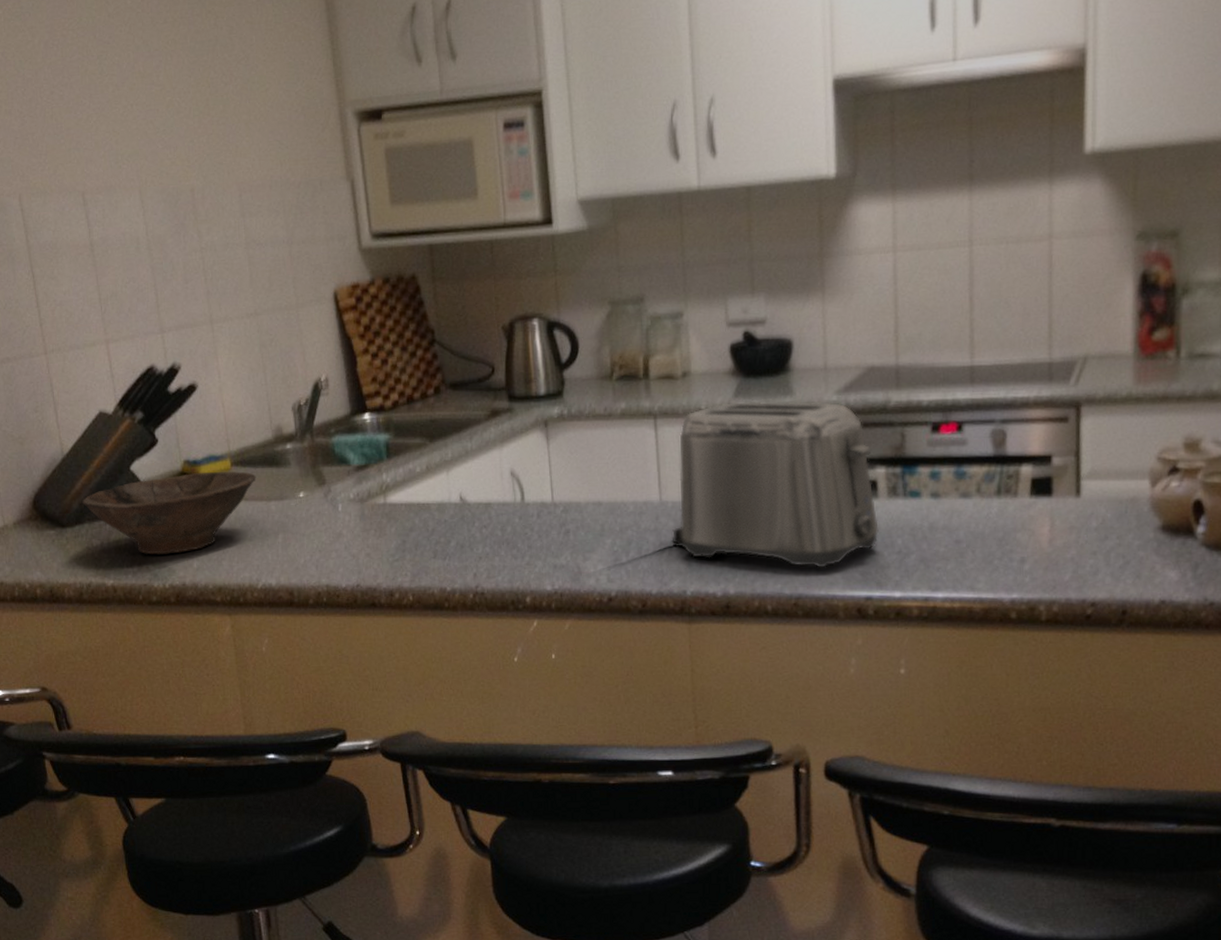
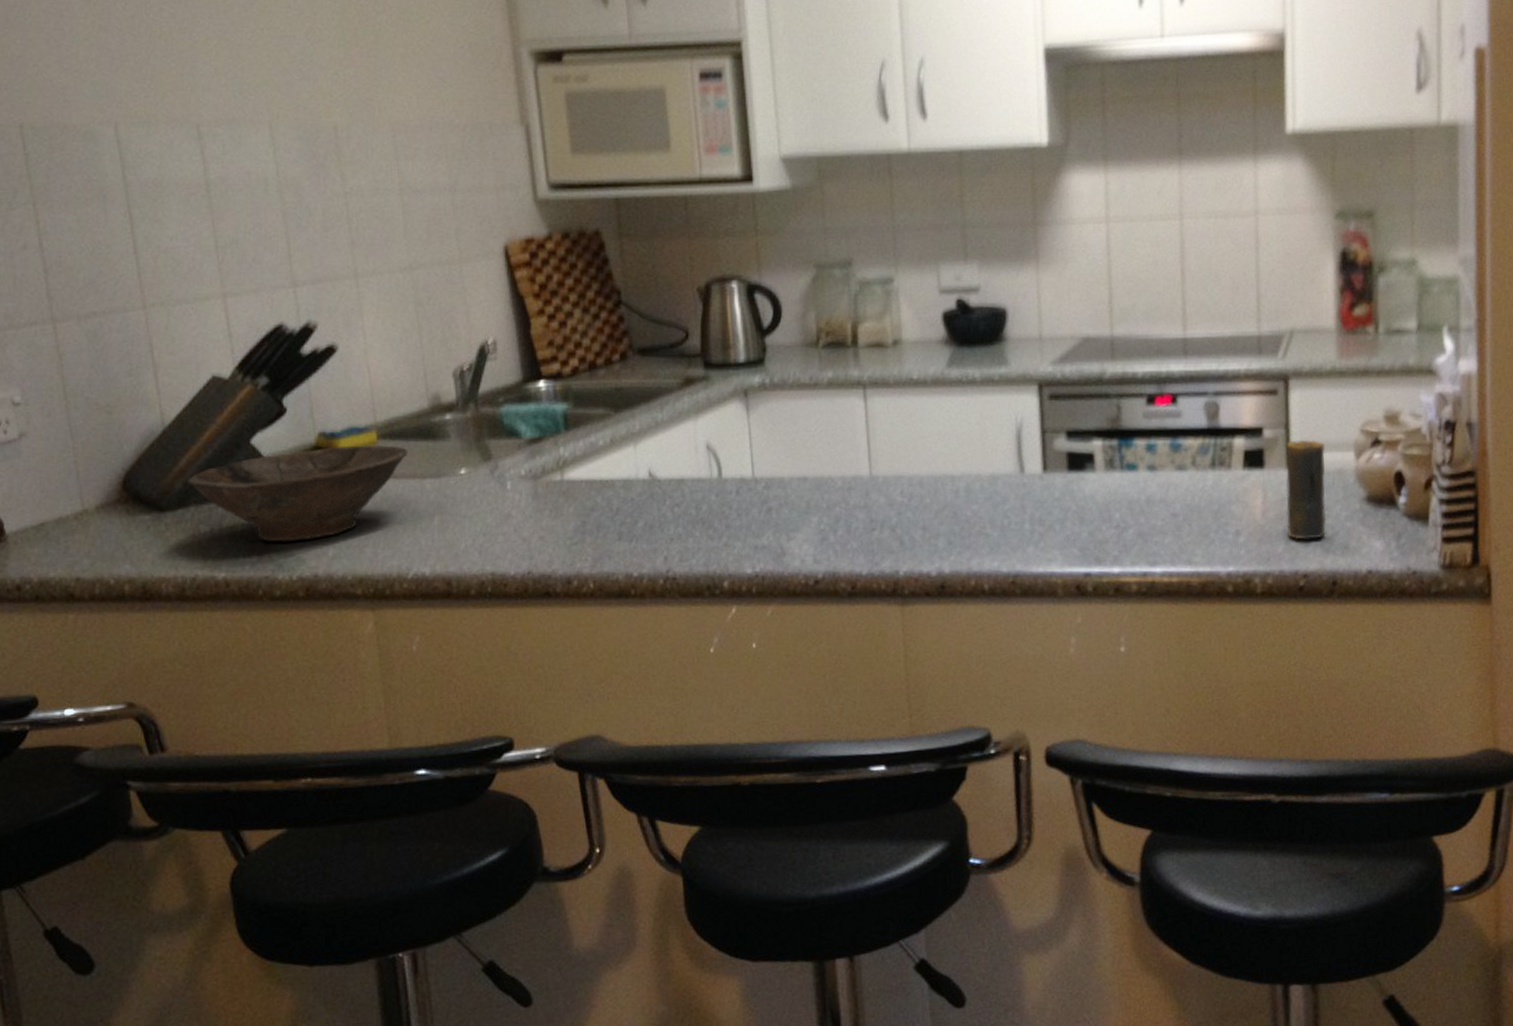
toaster: present [671,401,879,568] -> none [882,372,1097,545]
candle: none [1075,467,1118,568] -> present [1285,439,1327,540]

